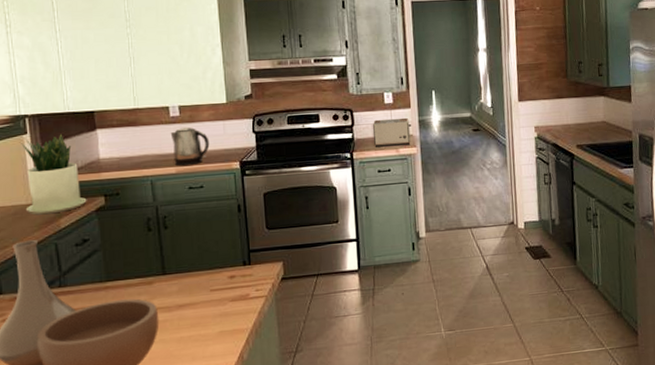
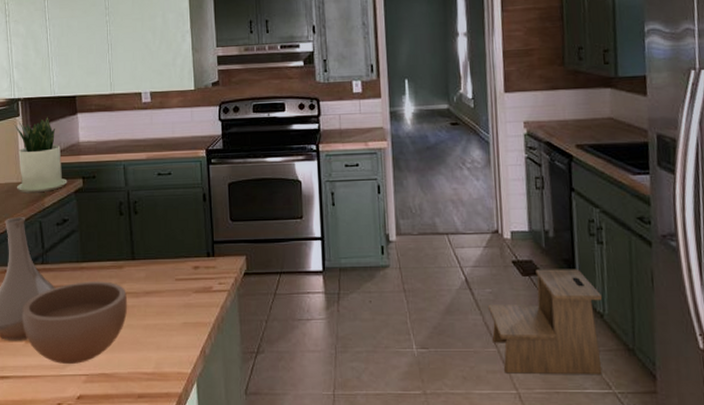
kettle: present [170,127,210,167] -> none [142,113,178,153]
toaster: present [372,117,412,148] -> none [339,108,382,141]
step stool: none [505,250,597,344] -> present [487,269,603,376]

